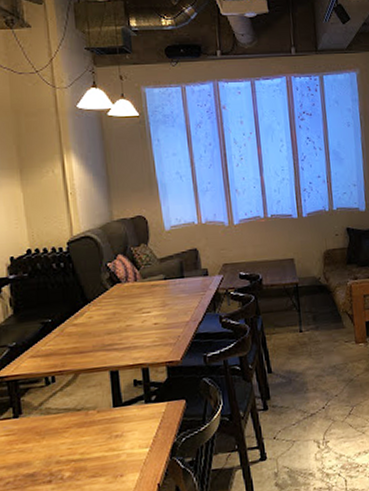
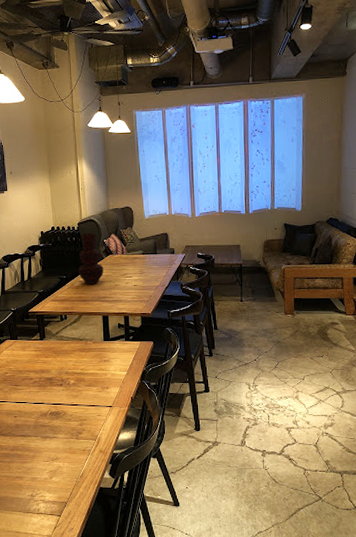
vase: none [70,254,109,329] -> present [78,233,104,284]

